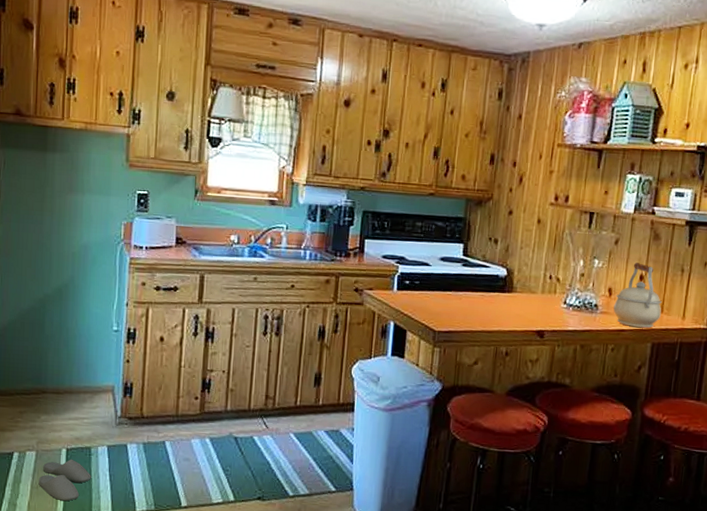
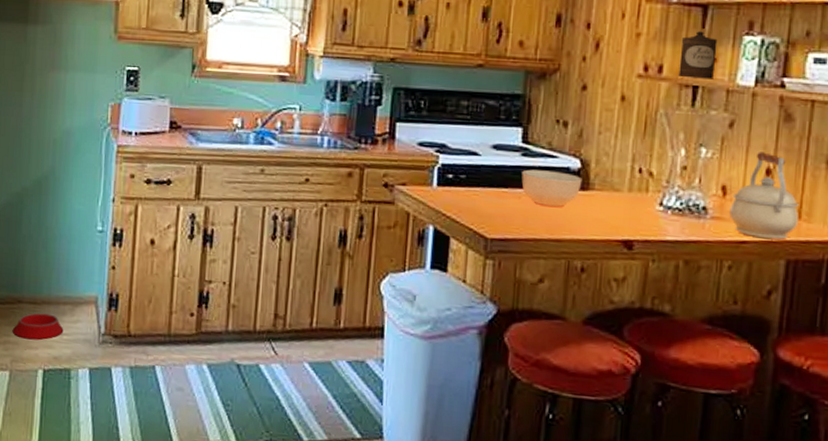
pet bowl: none [37,401,84,424] -> present [12,312,64,340]
slippers: present [38,459,91,502] -> none [11,382,71,433]
bowl: none [462,276,508,307] -> present [521,169,583,208]
canister: none [580,170,609,207] -> present [678,31,718,79]

